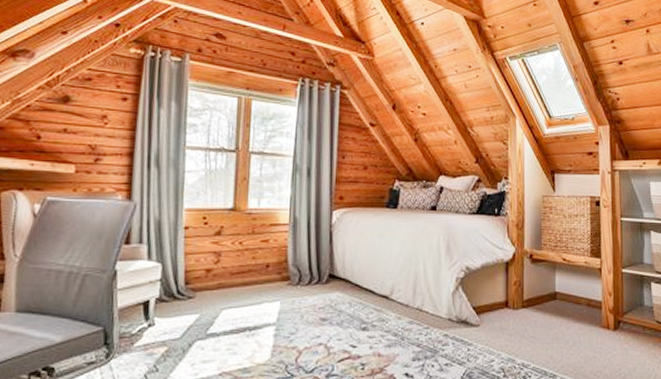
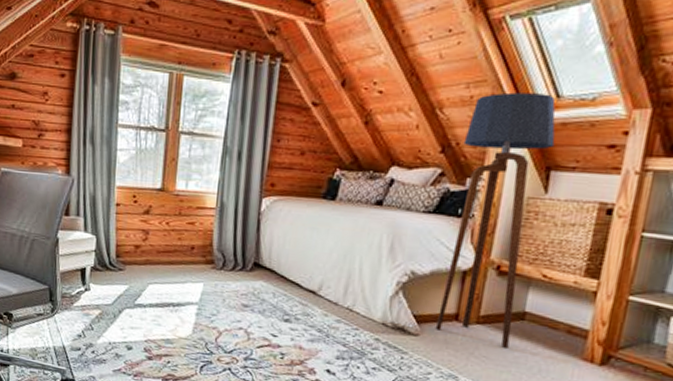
floor lamp: none [491,114,554,327] -> present [435,92,556,348]

